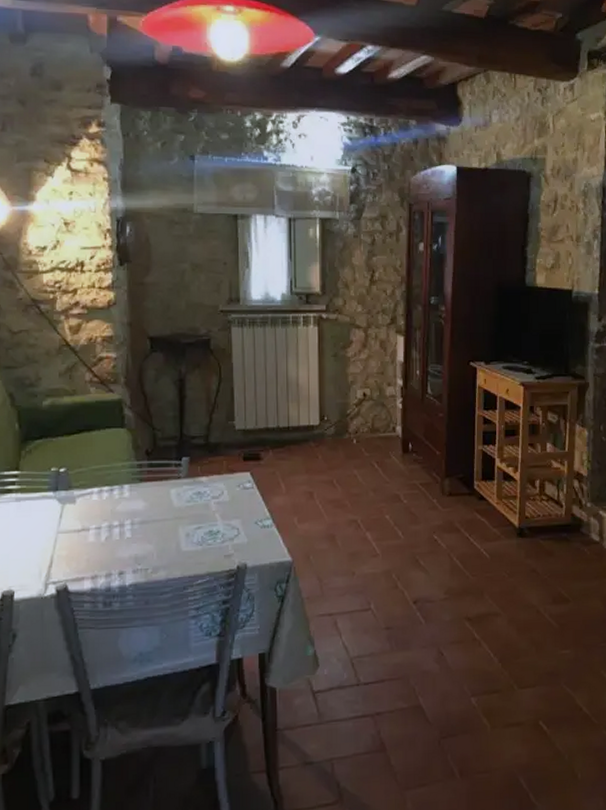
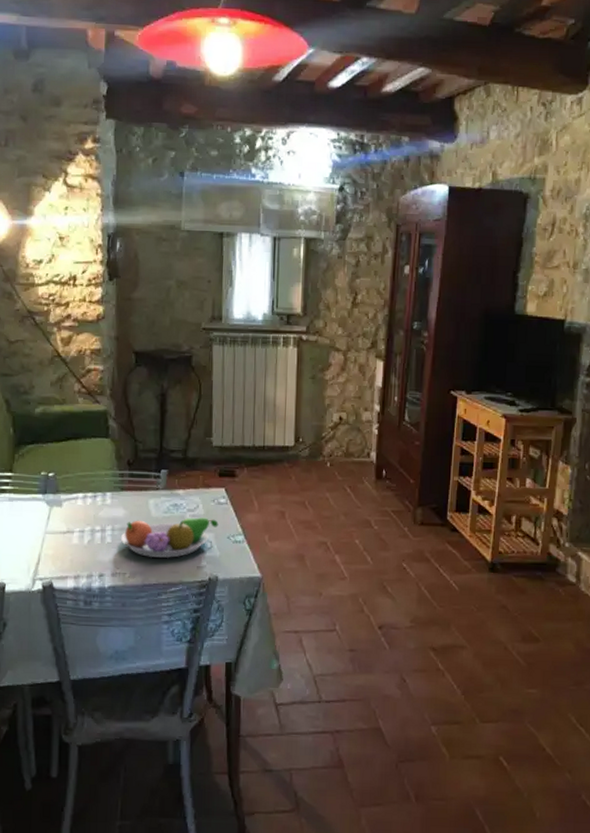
fruit bowl: none [141,504,245,551] -> present [120,517,219,559]

